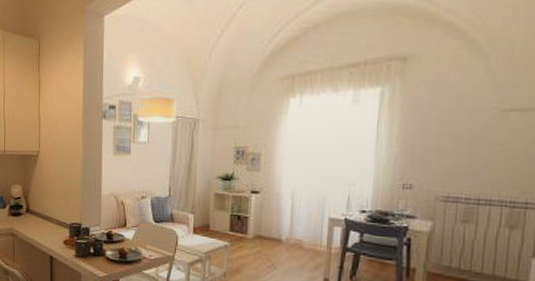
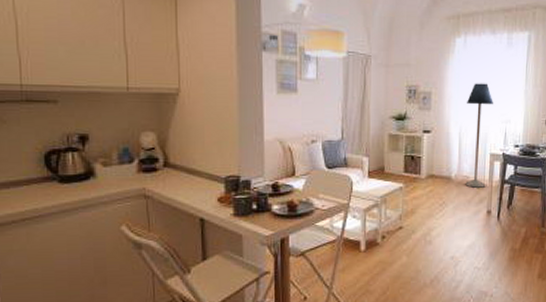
floor lamp: none [298,143,334,254] -> present [465,83,493,188]

